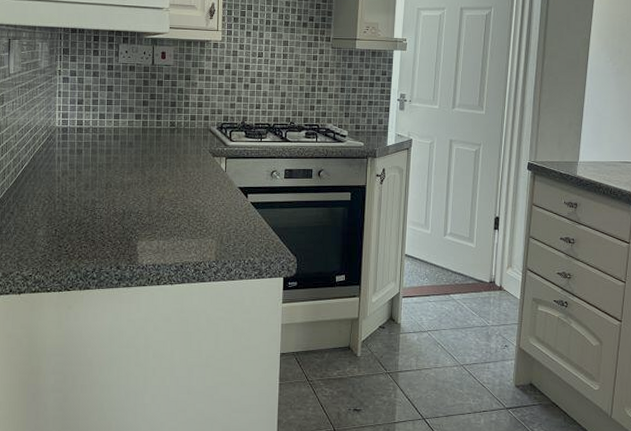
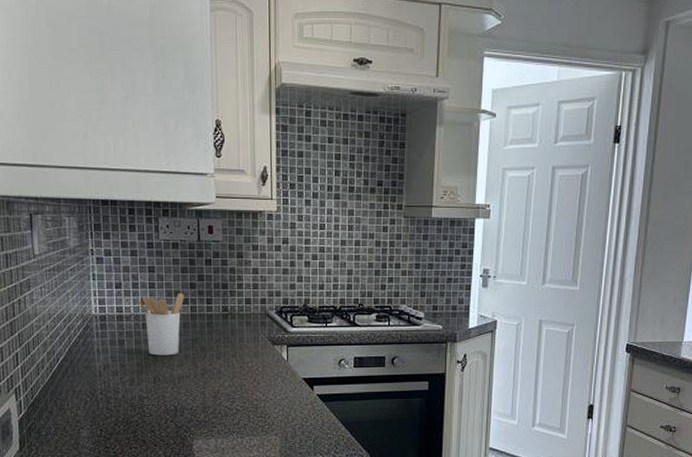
utensil holder: none [97,110,137,164] -> present [138,293,184,356]

